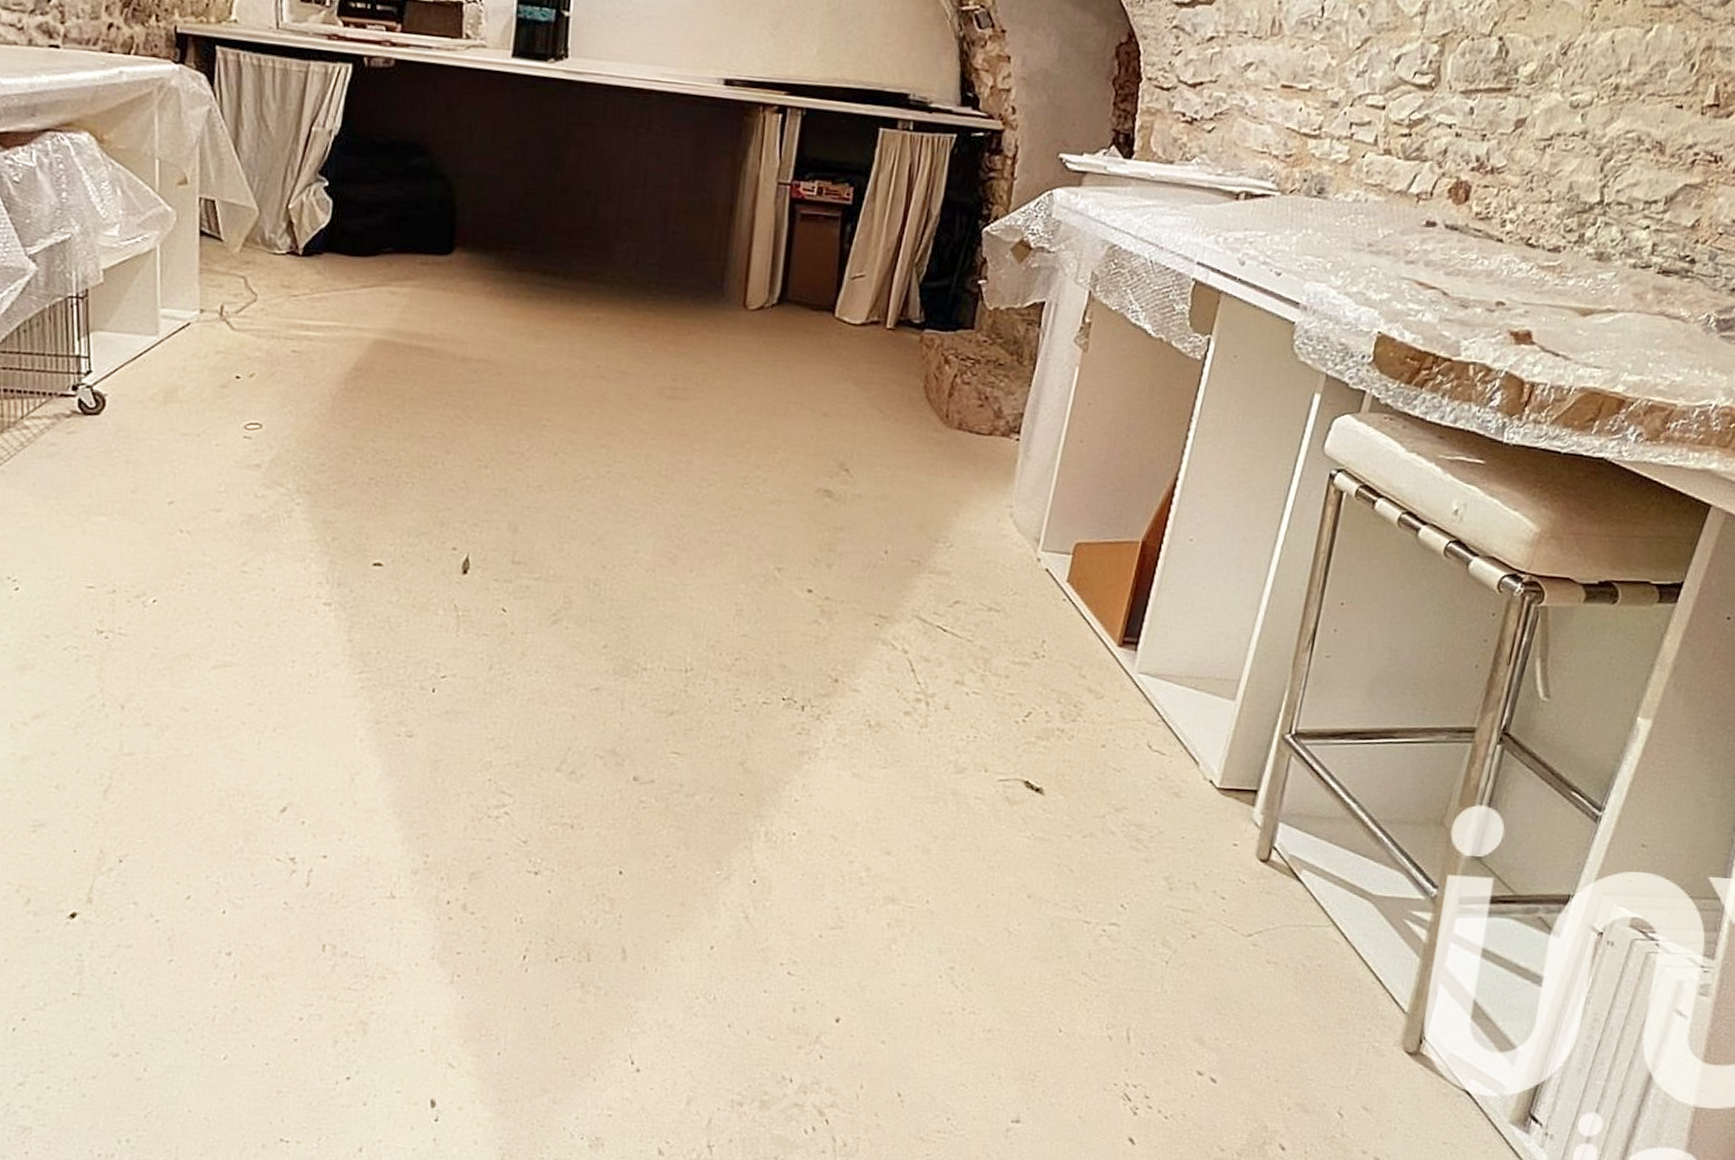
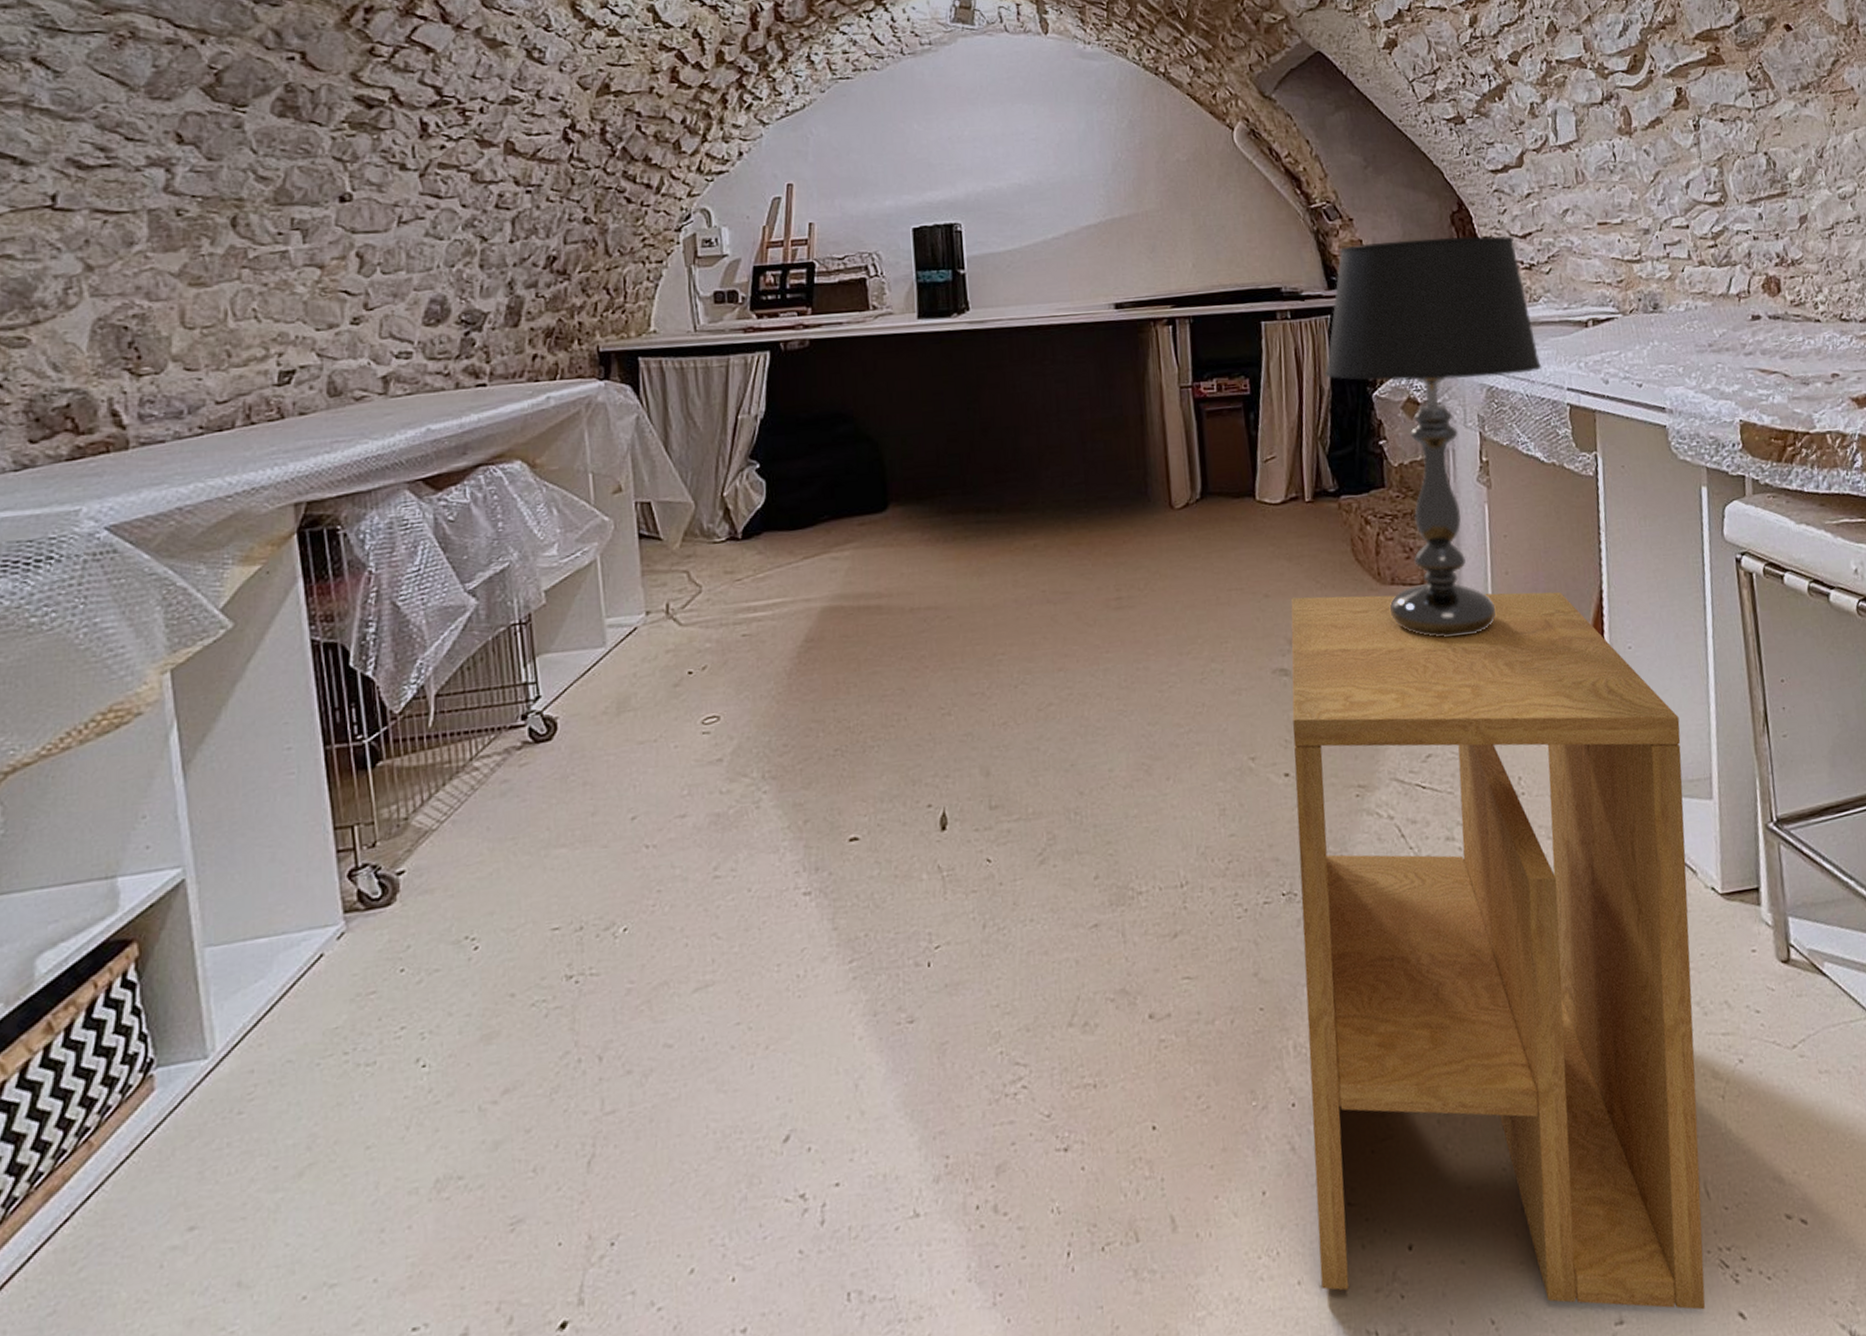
side table: none [749,422,1223,1129] -> present [1291,591,1706,1310]
table lamp: none [936,61,1181,495] -> present [1324,236,1542,637]

